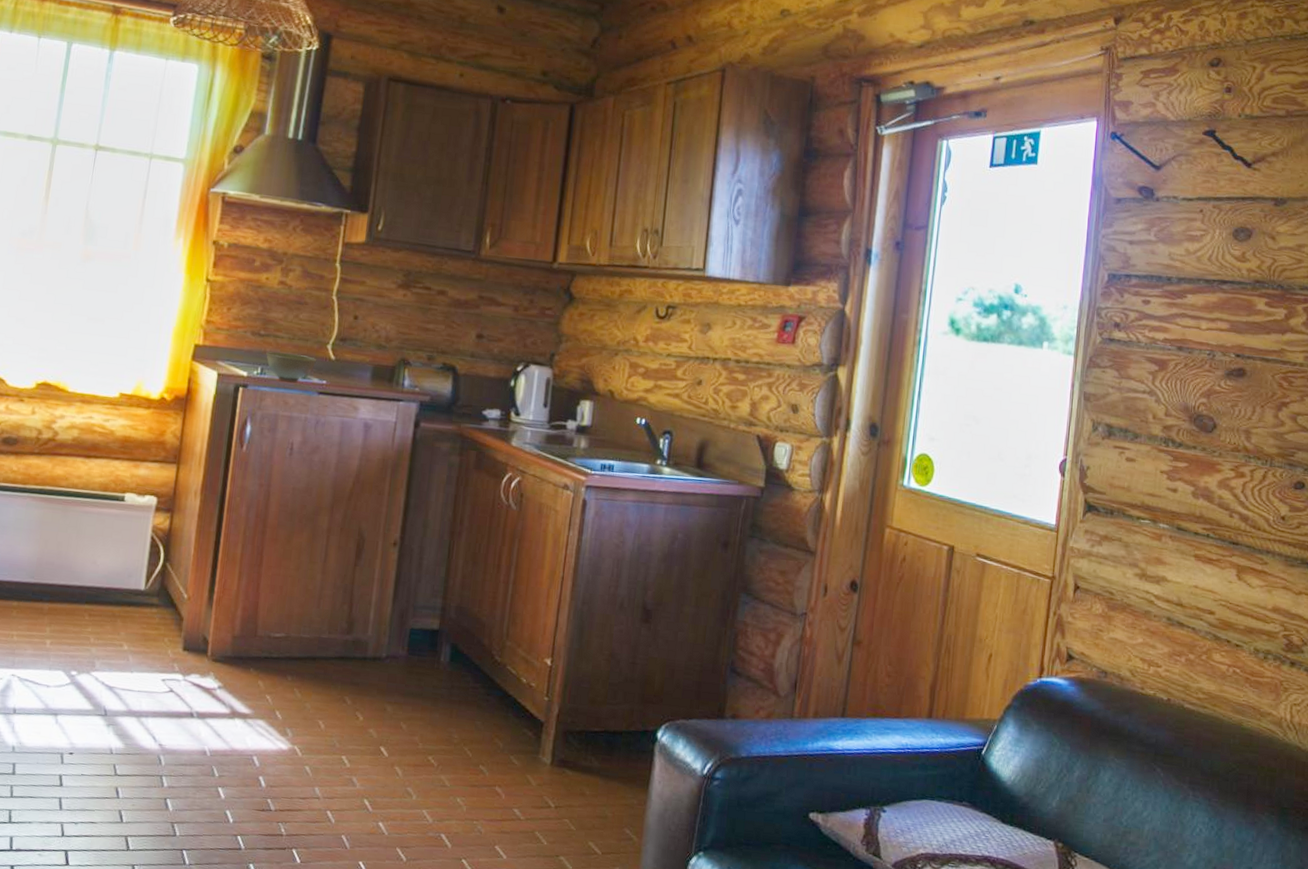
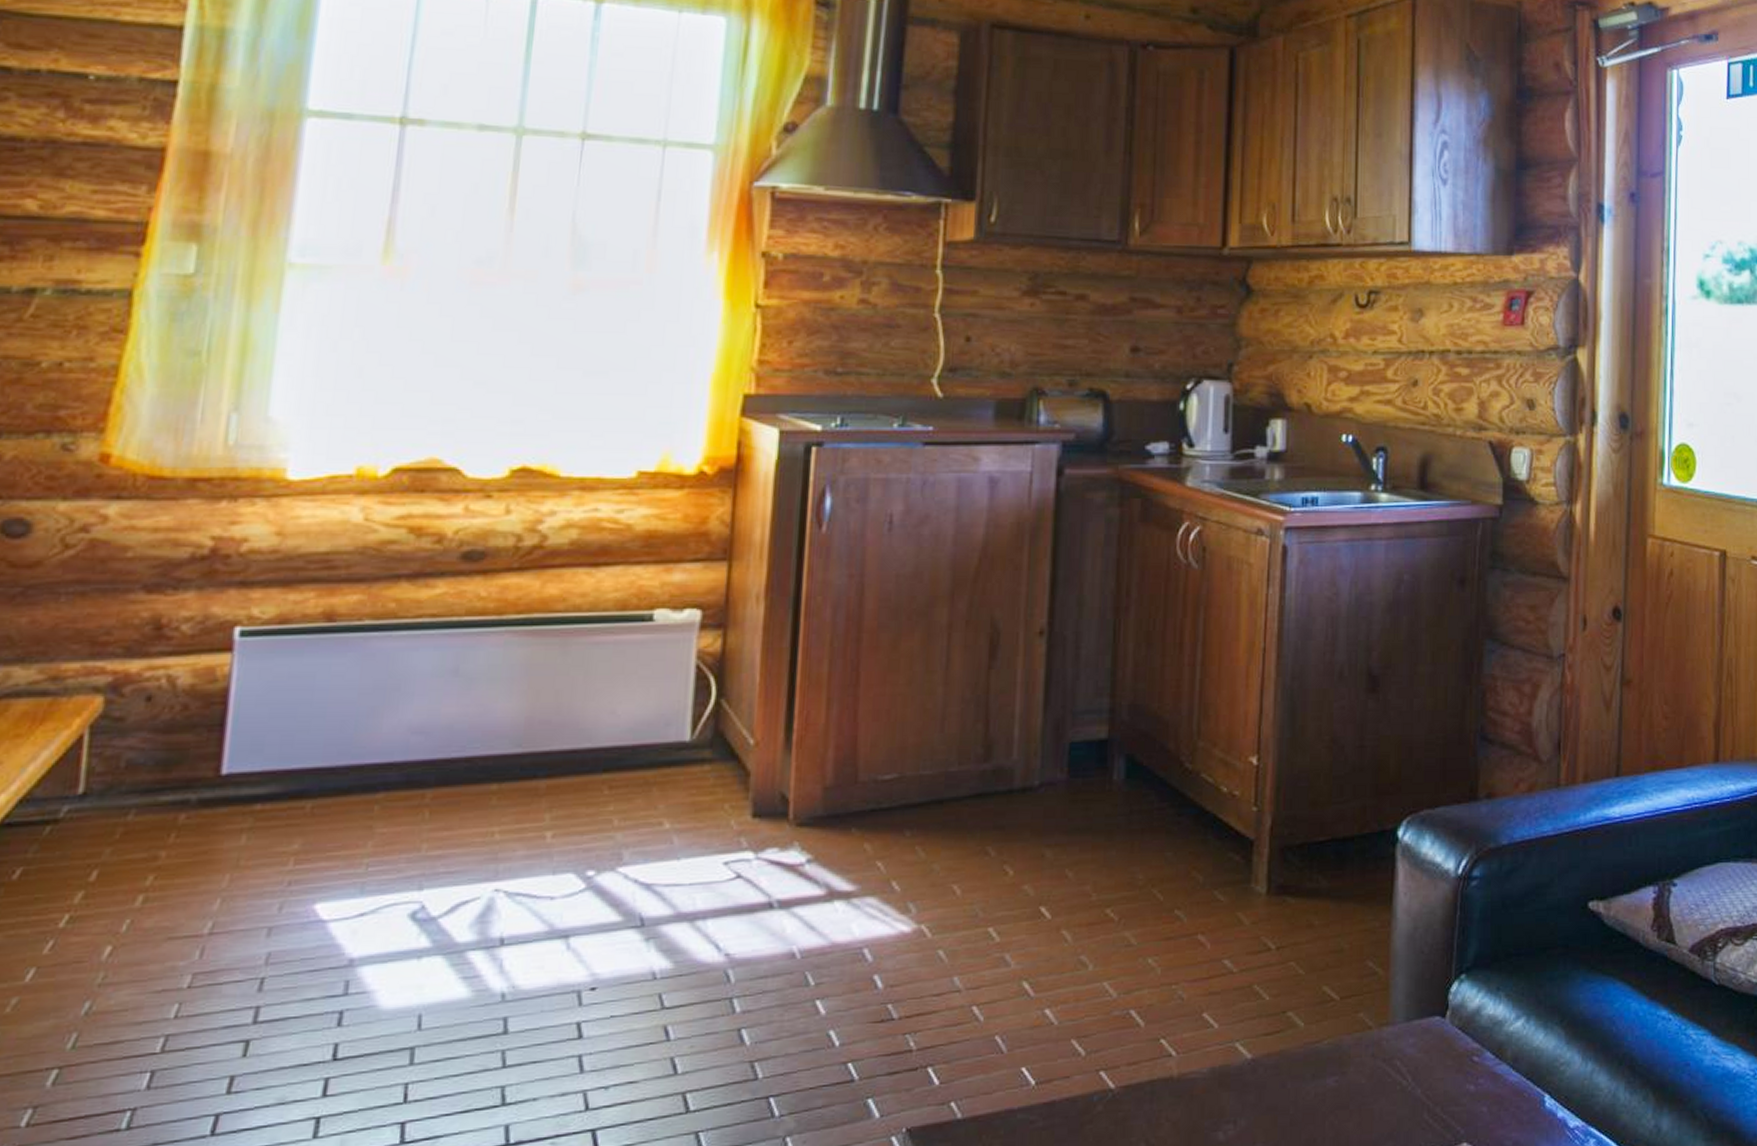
bowl: present [266,352,317,384] -> none [847,395,919,435]

